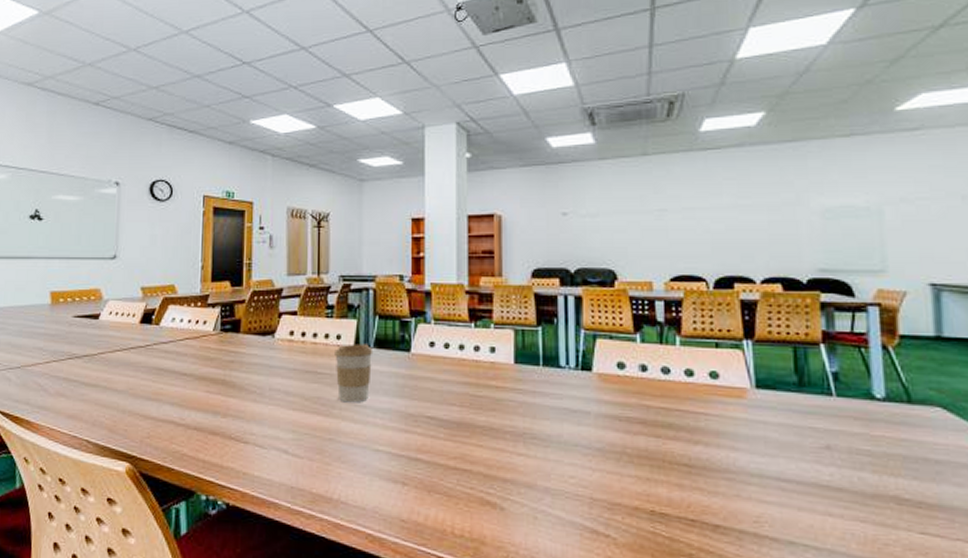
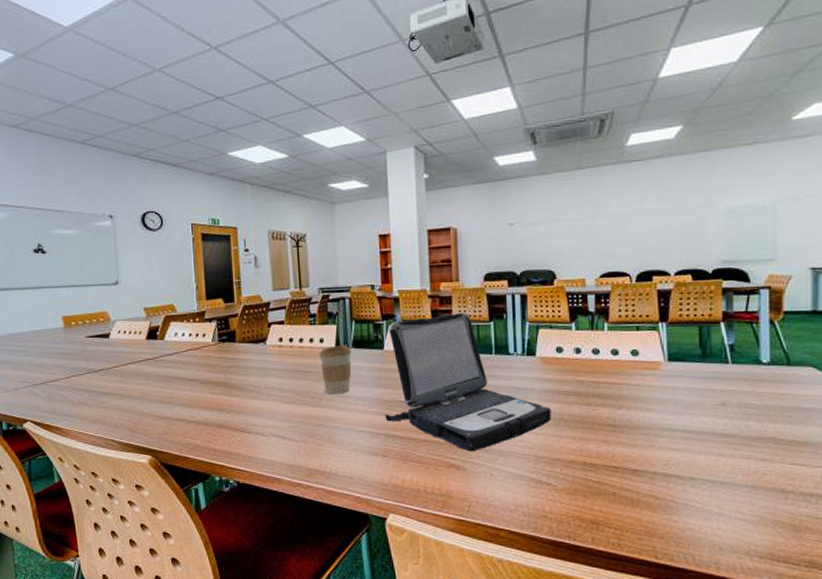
laptop: none [408,314,611,487] -> present [385,313,552,452]

